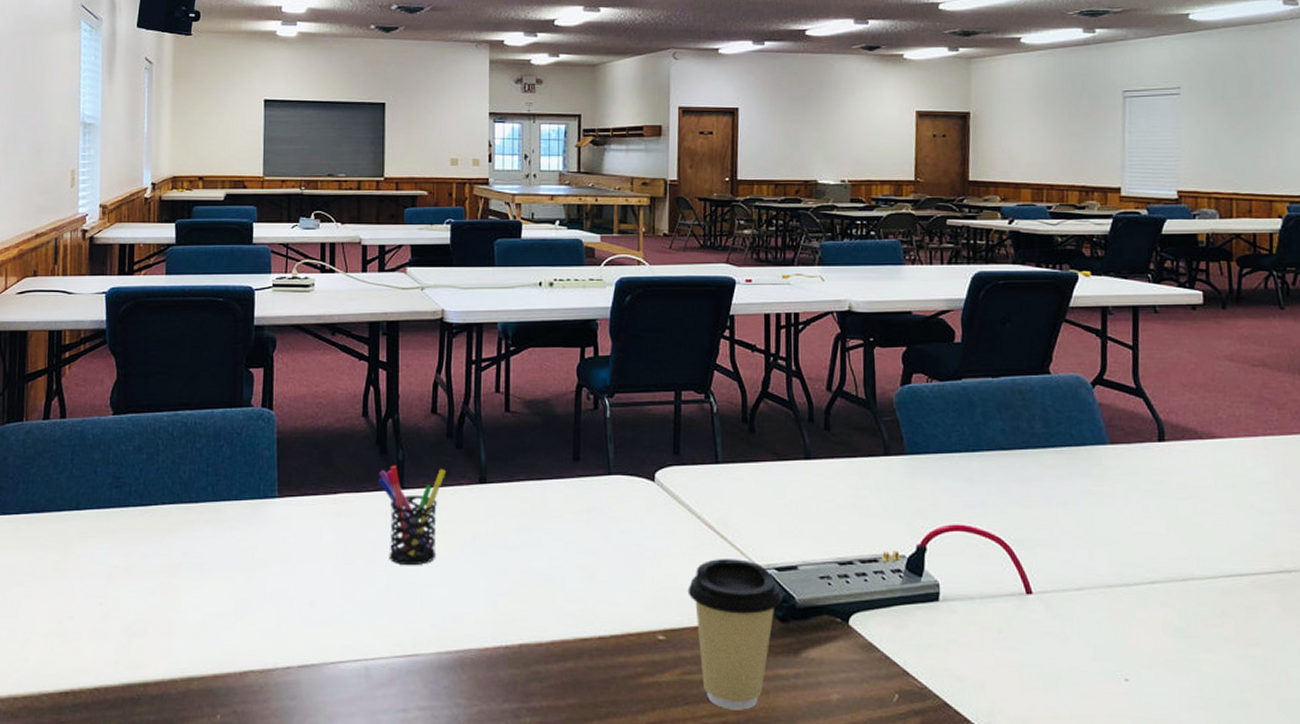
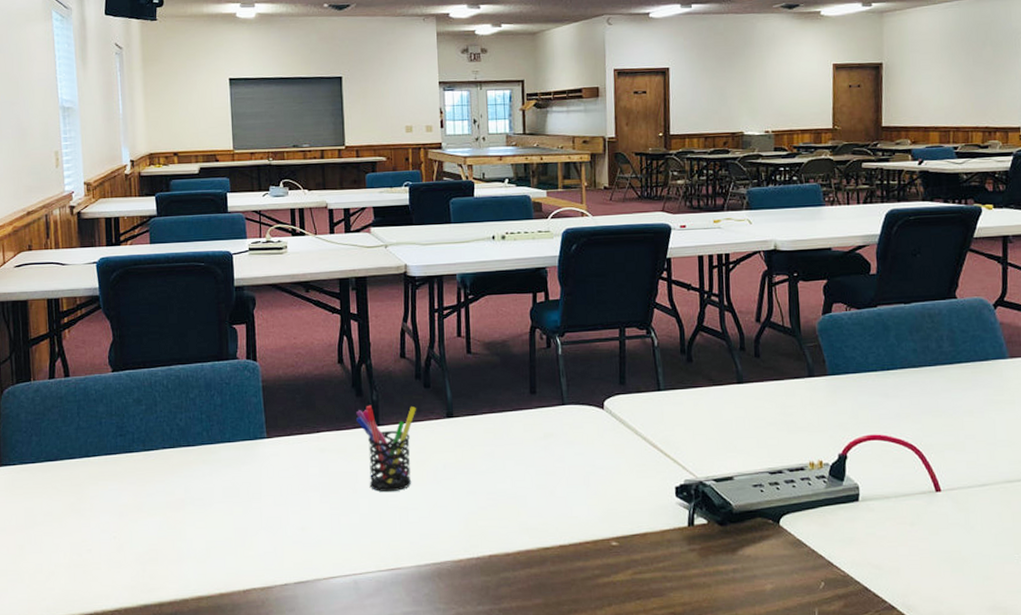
coffee cup: present [687,559,783,710] -> none [636,473,721,602]

